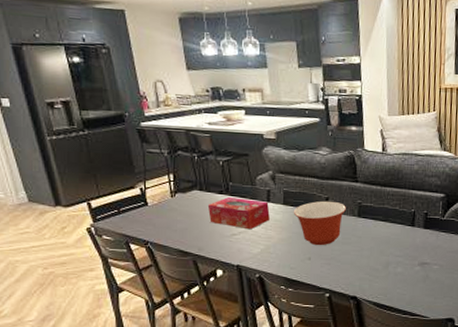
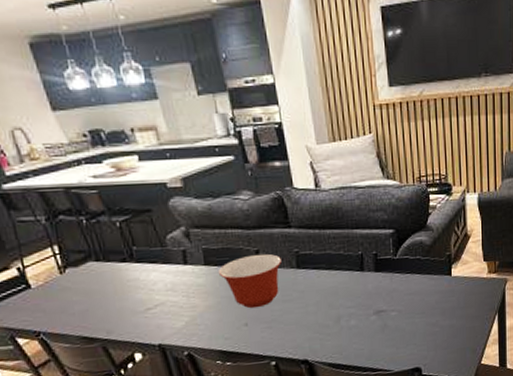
tissue box: present [207,197,270,230] -> none [109,264,191,301]

